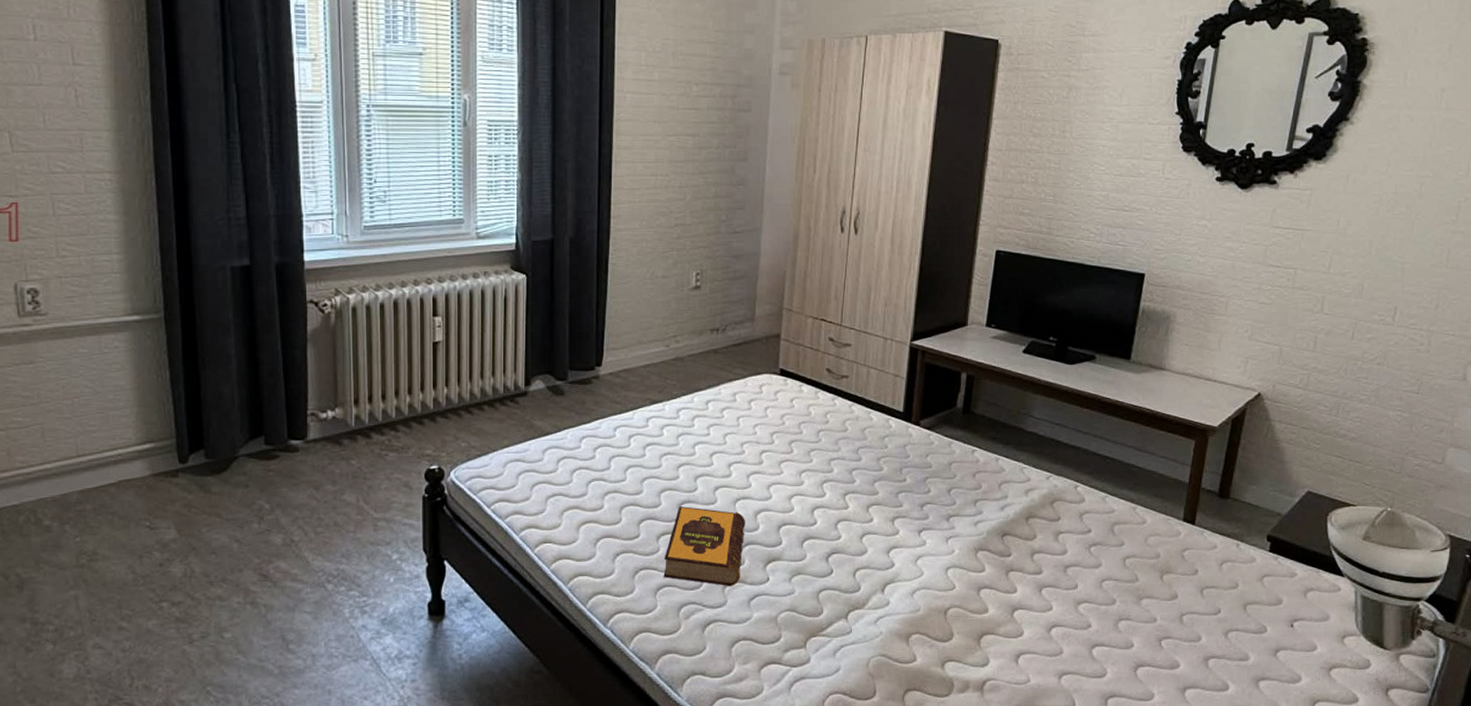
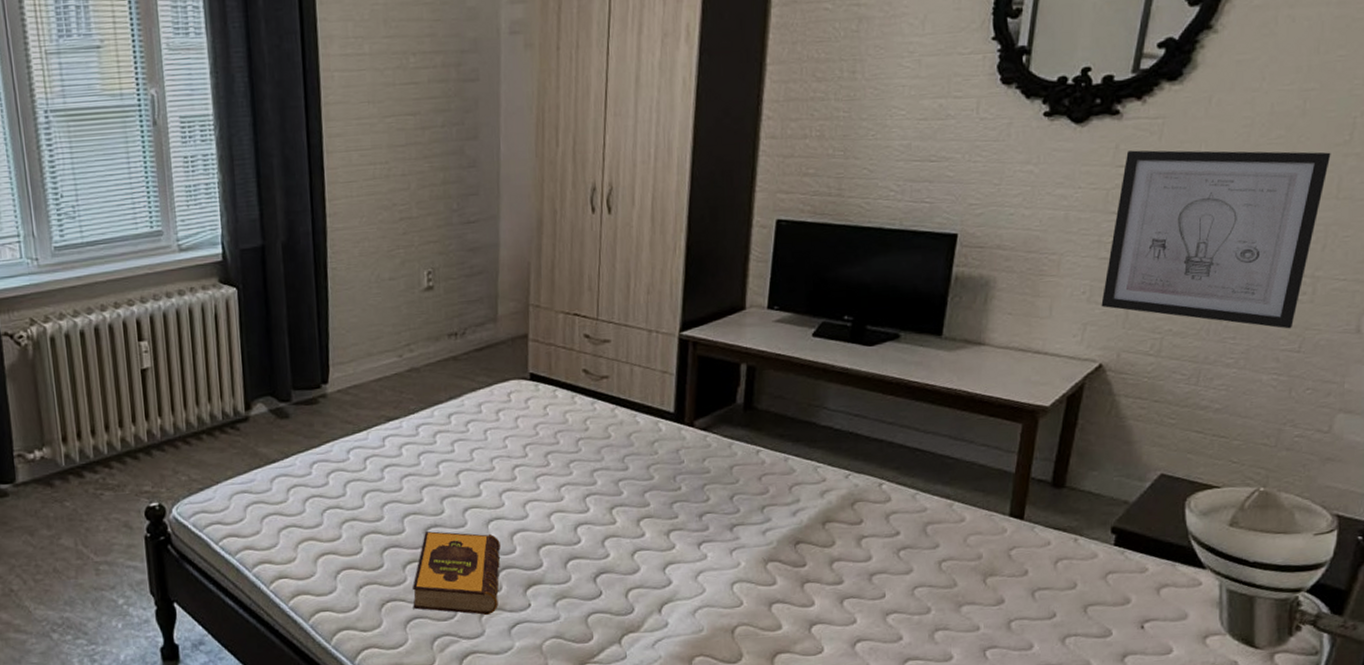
wall art: none [1260,215,1442,374] -> present [1101,150,1331,329]

